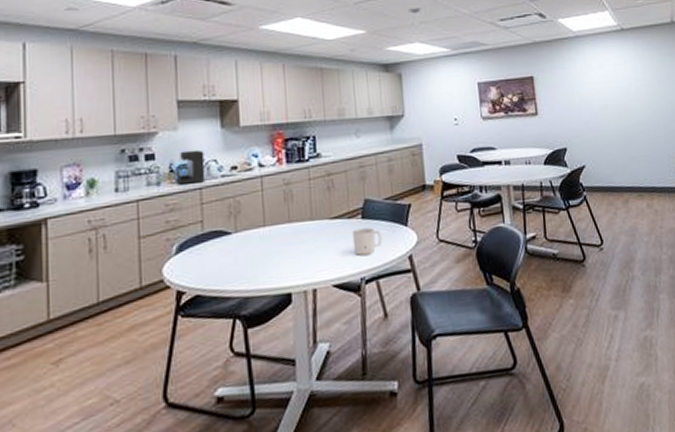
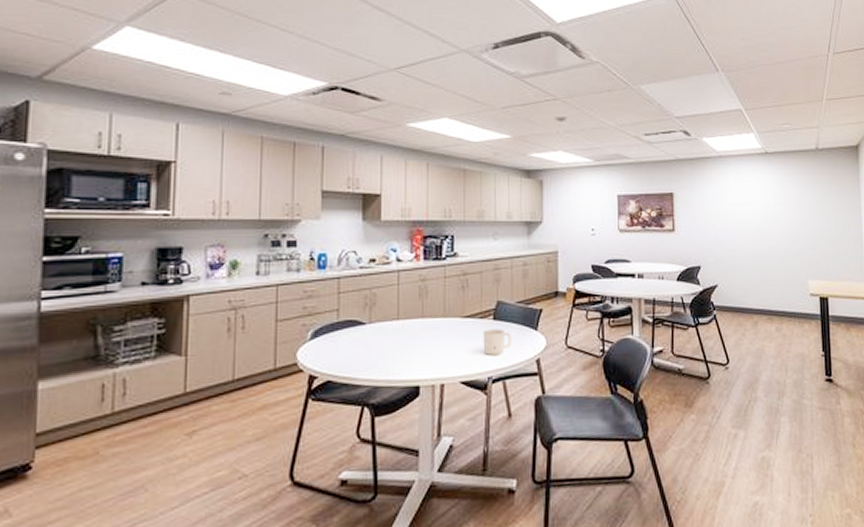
coffee maker: present [175,149,206,185] -> none [315,240,345,273]

